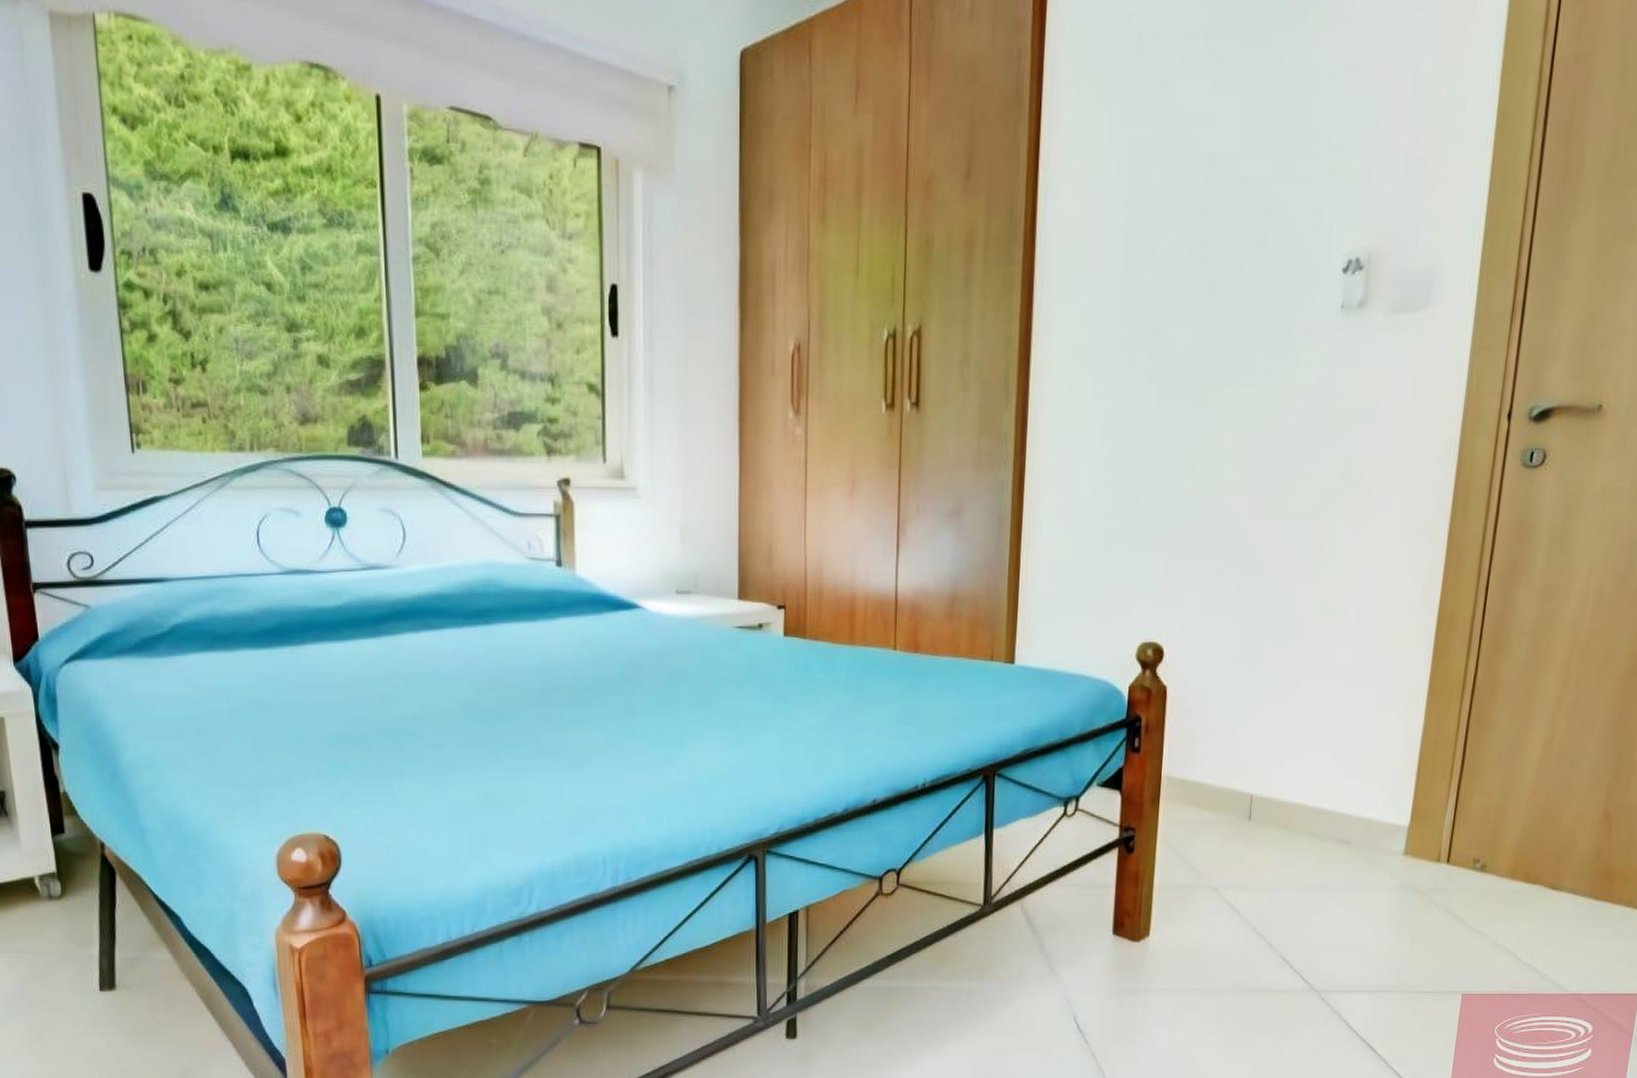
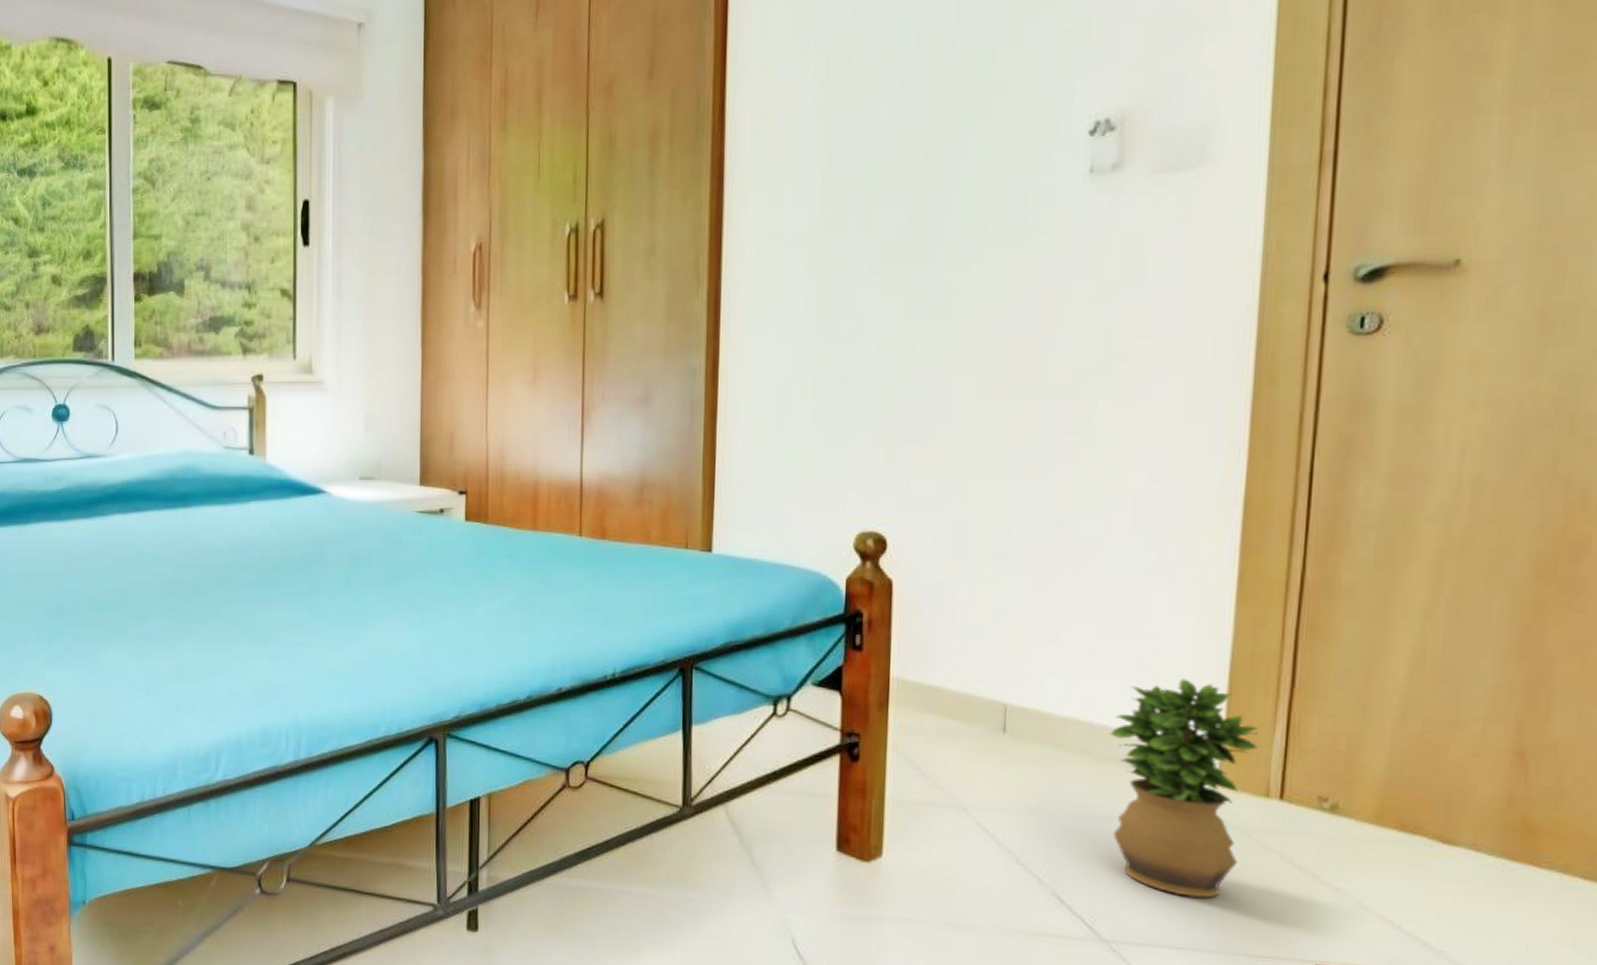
potted plant: none [1326,766,1436,949] -> present [1110,678,1259,898]

